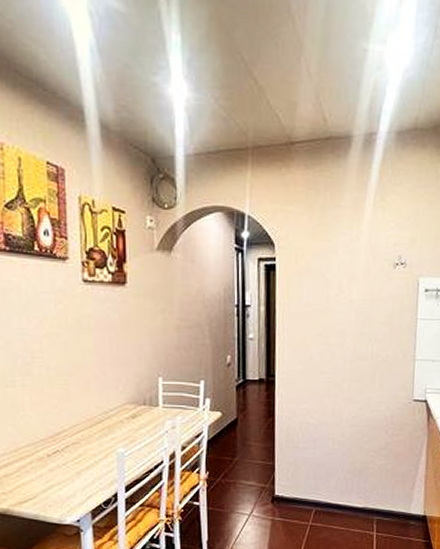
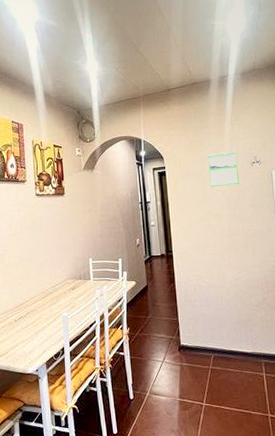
calendar: none [335,244,377,294] -> present [207,151,240,188]

